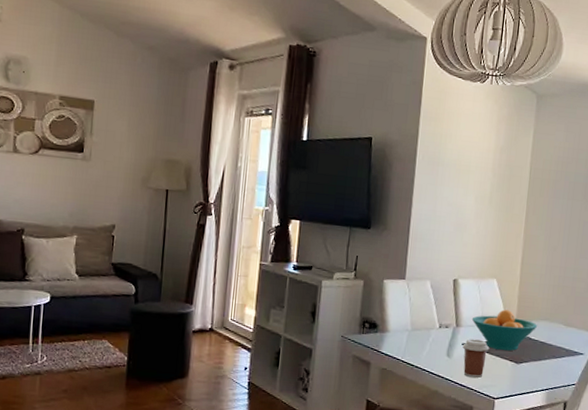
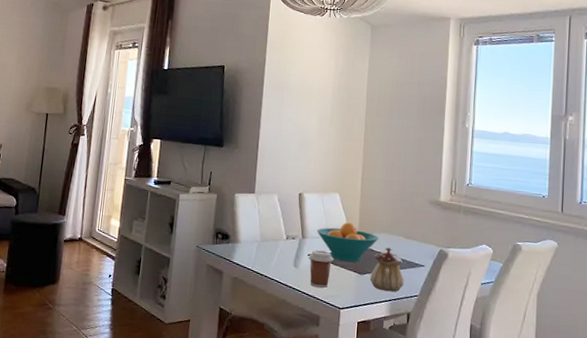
teapot: none [526,335,562,381] -> present [370,247,404,292]

